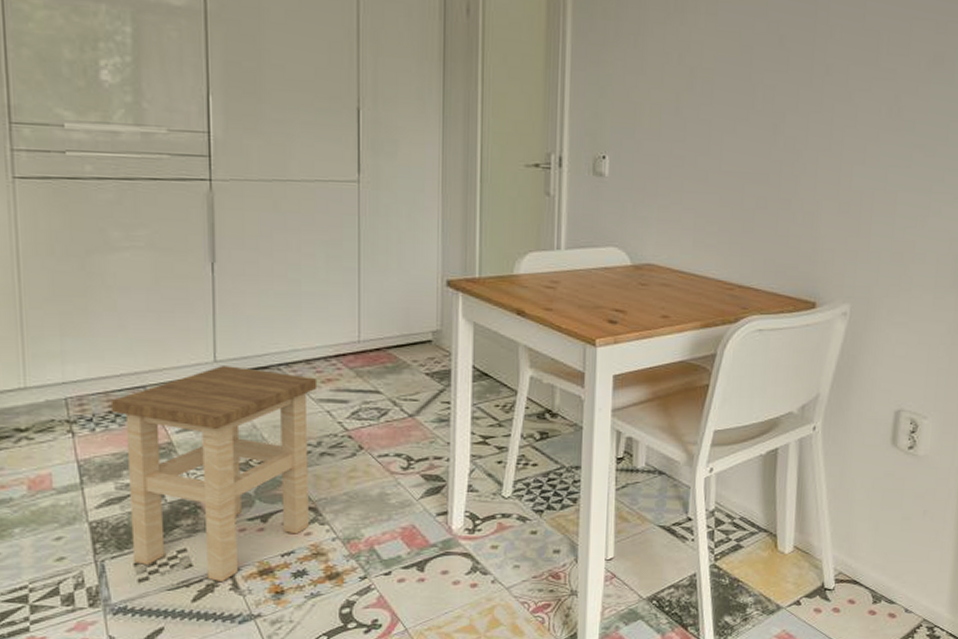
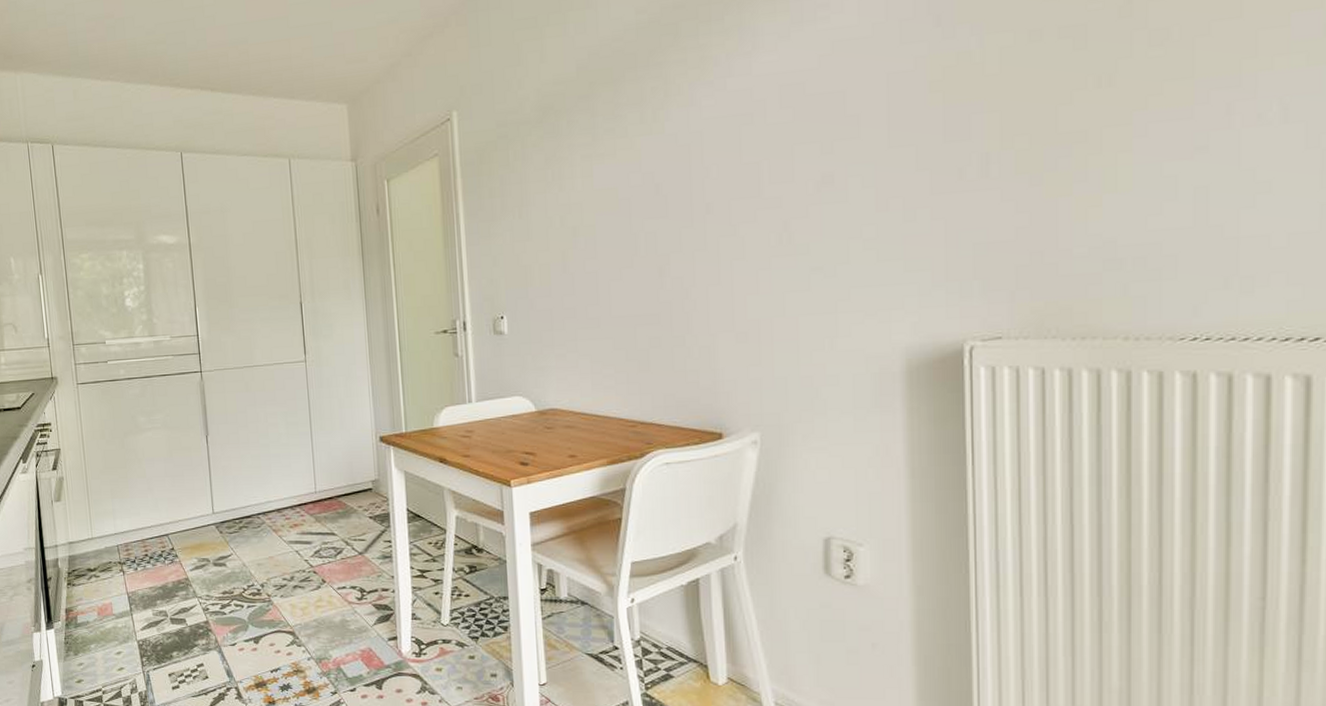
stool: present [110,366,318,583] -> none [146,516,289,692]

